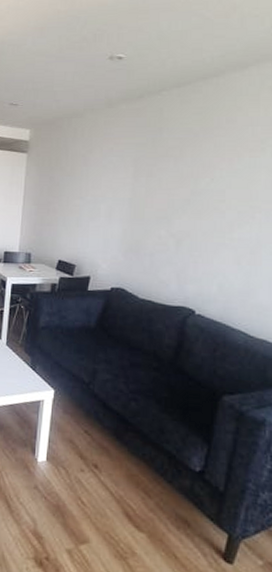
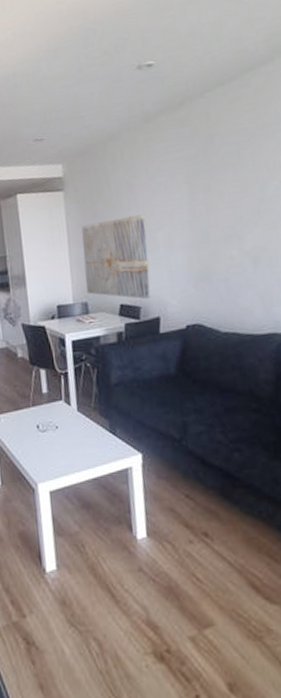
wall art: none [31,185,94,260] -> present [81,214,151,300]

